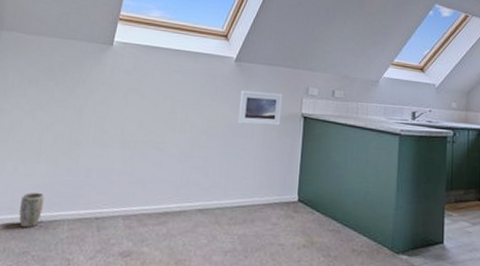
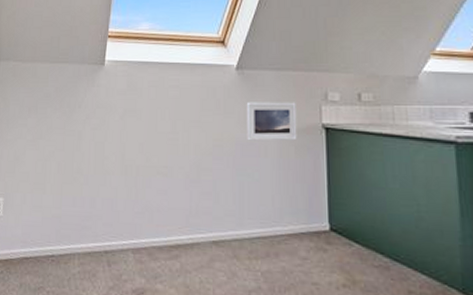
plant pot: present [19,192,45,227] -> none [31,224,53,262]

